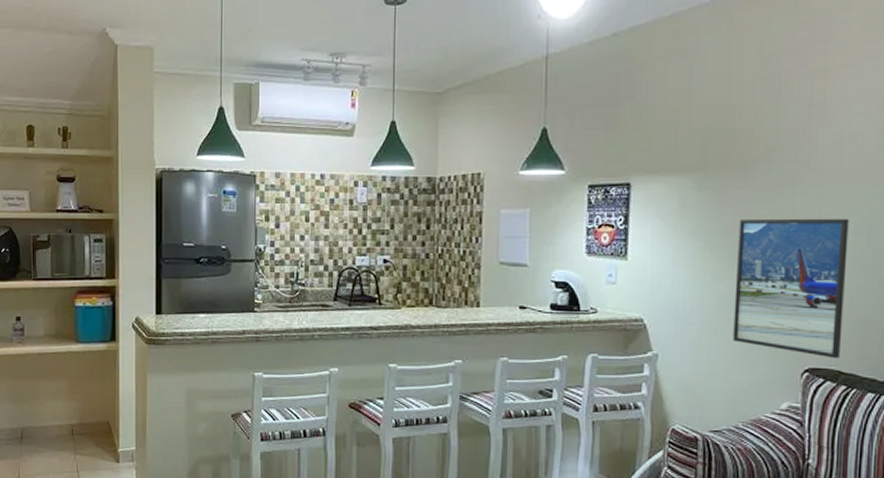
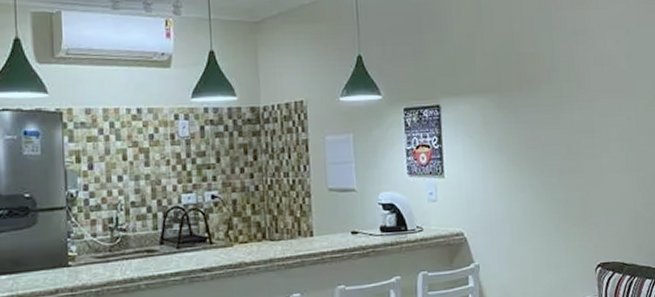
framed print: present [733,218,849,359] -> none [532,128,622,252]

